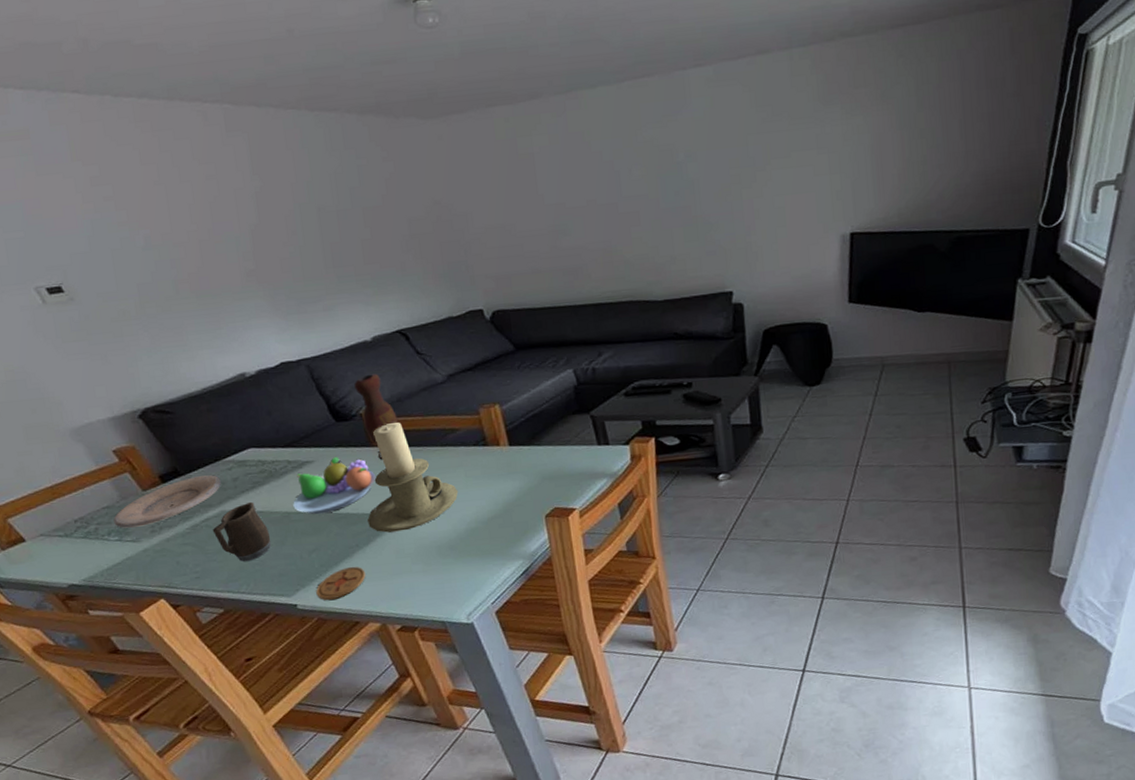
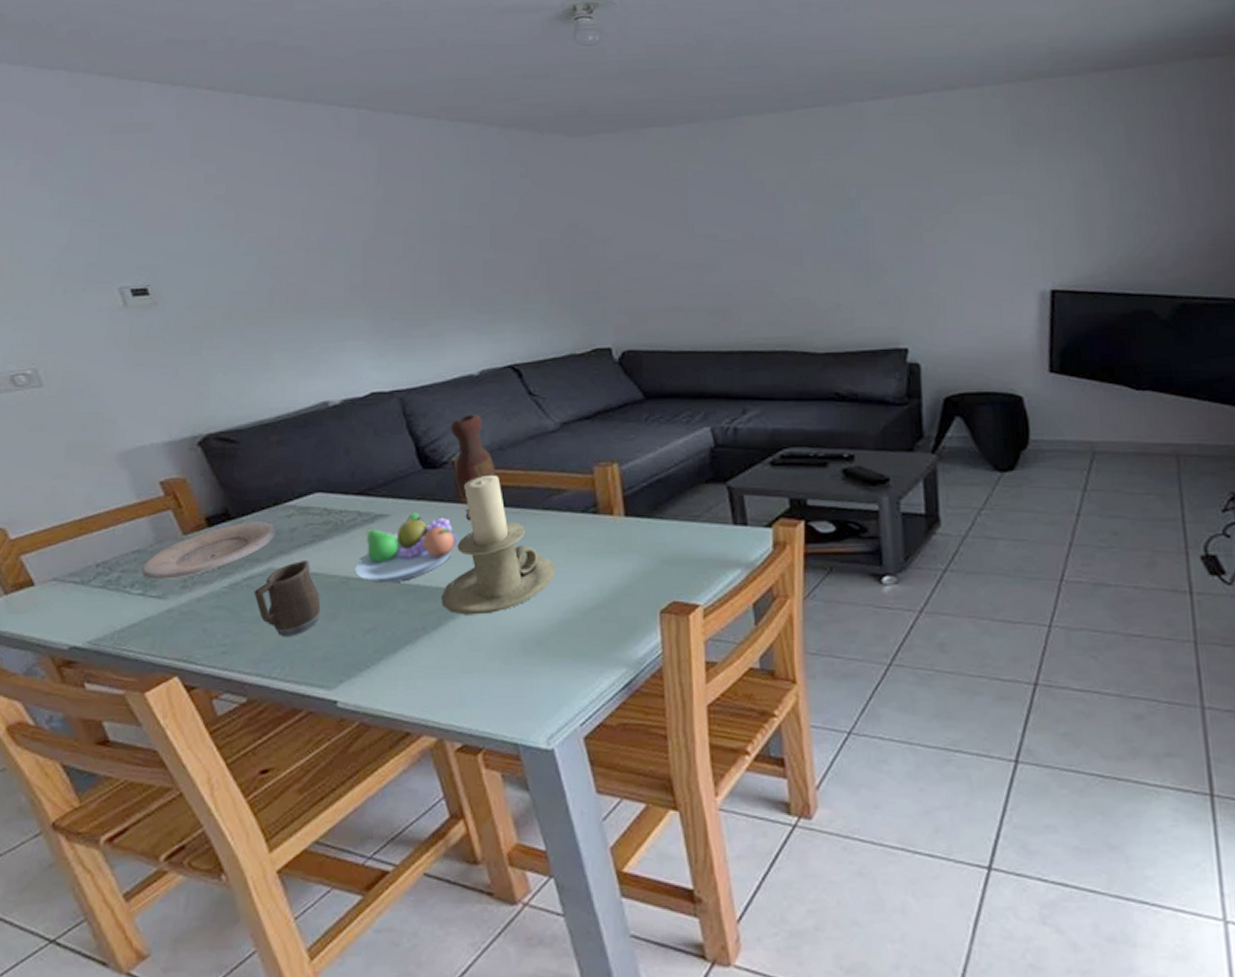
coaster: present [316,566,366,601] -> none [363,656,428,700]

